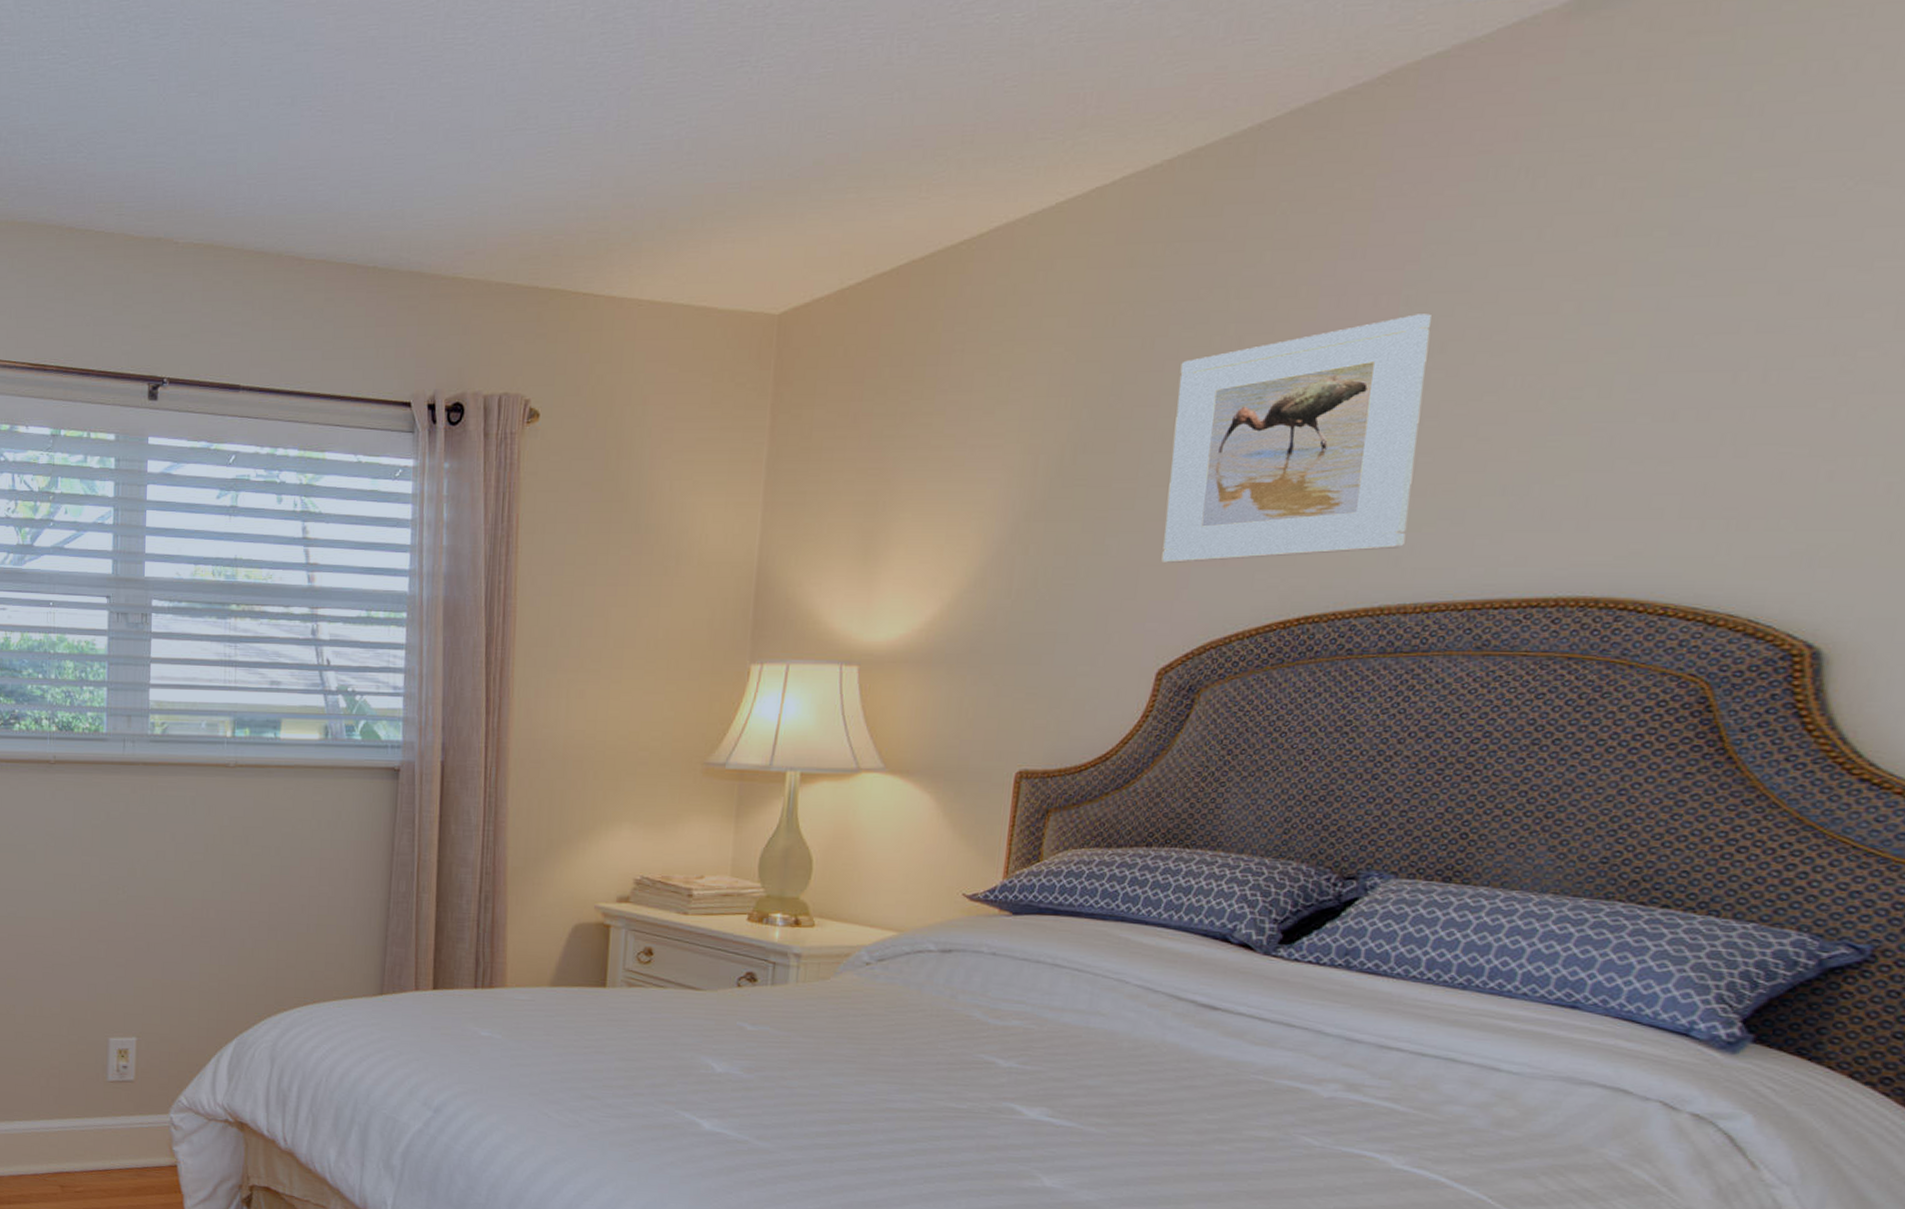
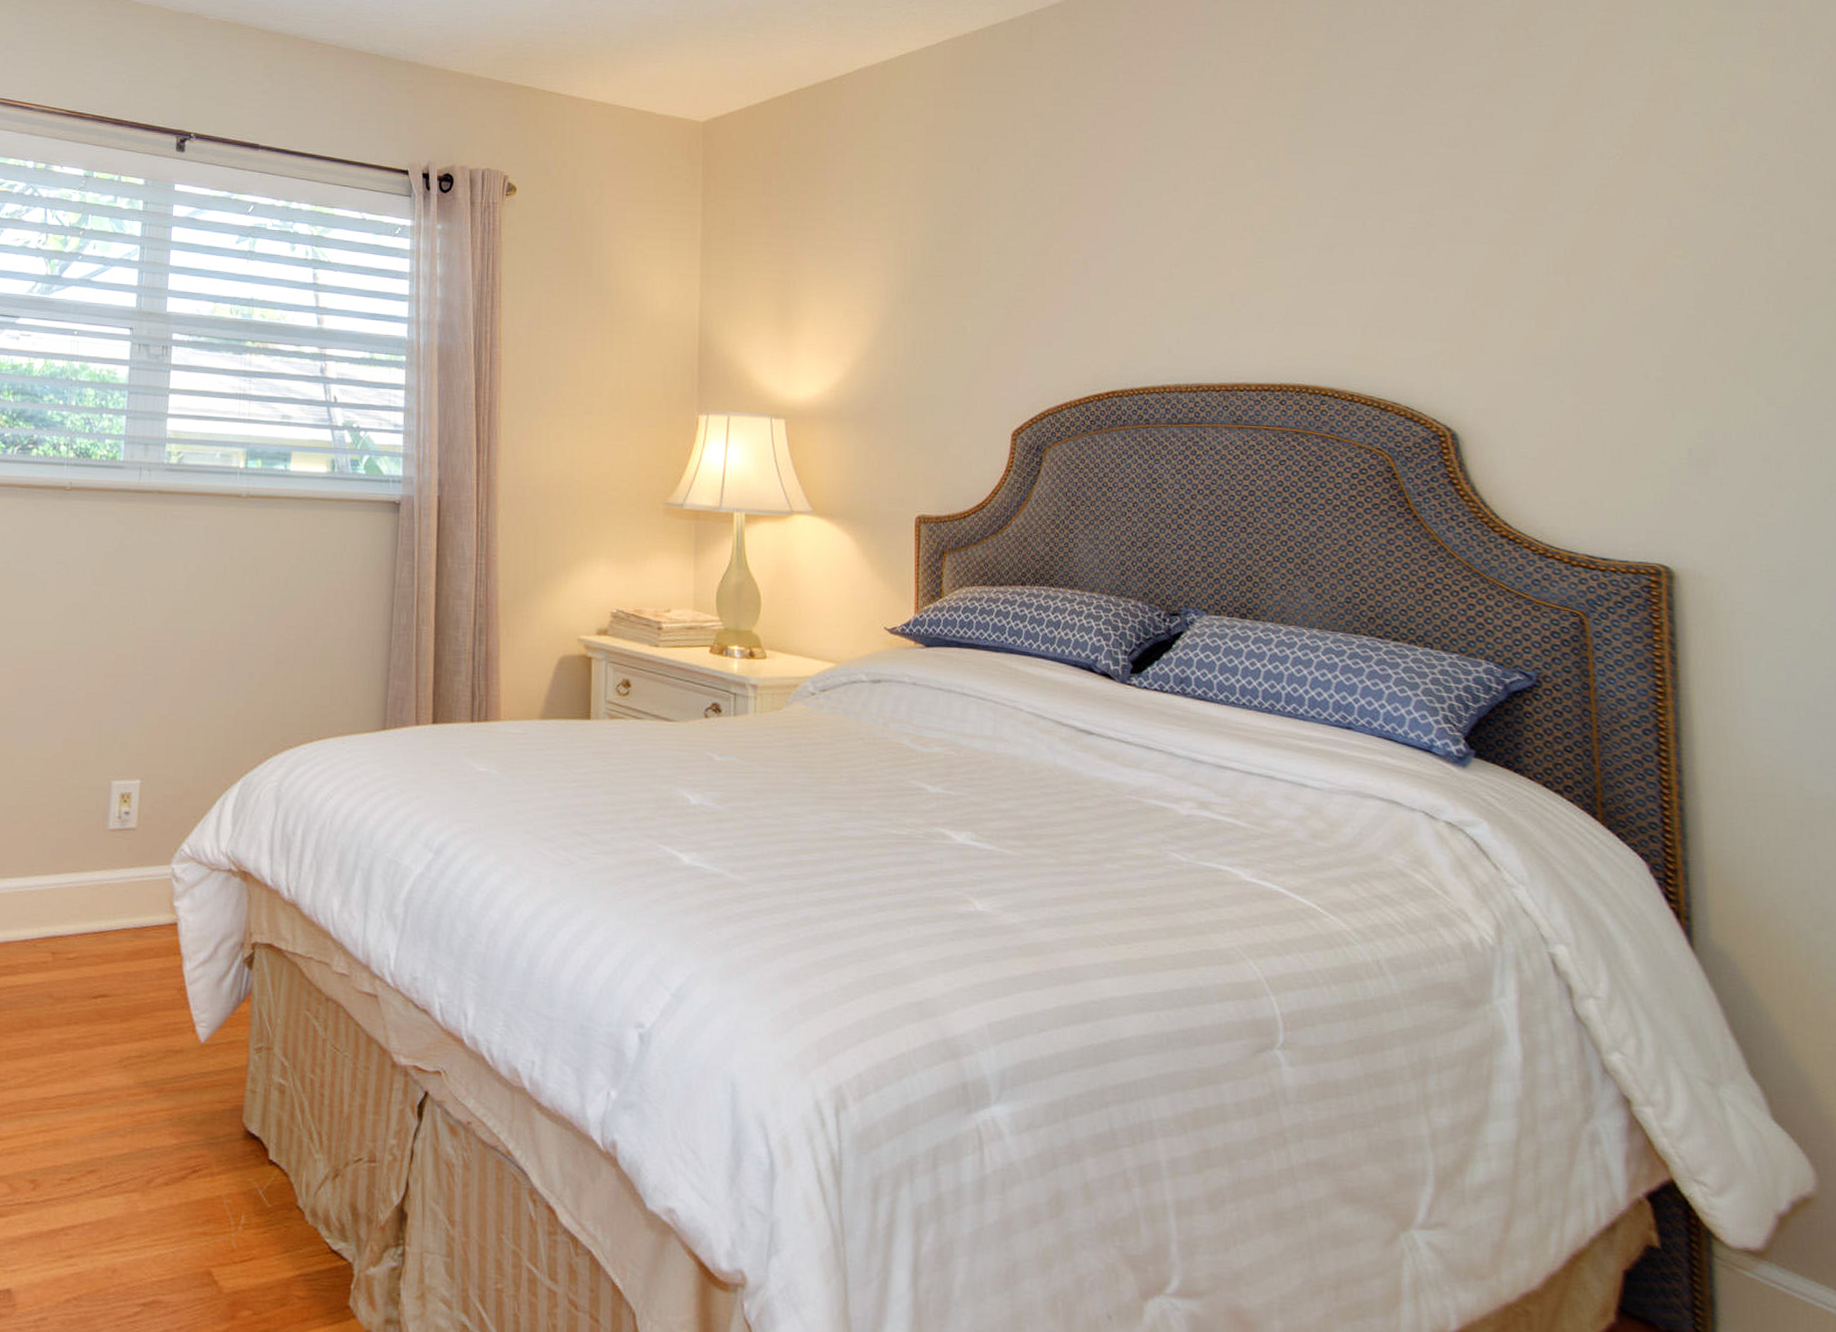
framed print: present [1161,313,1431,564] -> none [1000,160,1172,344]

